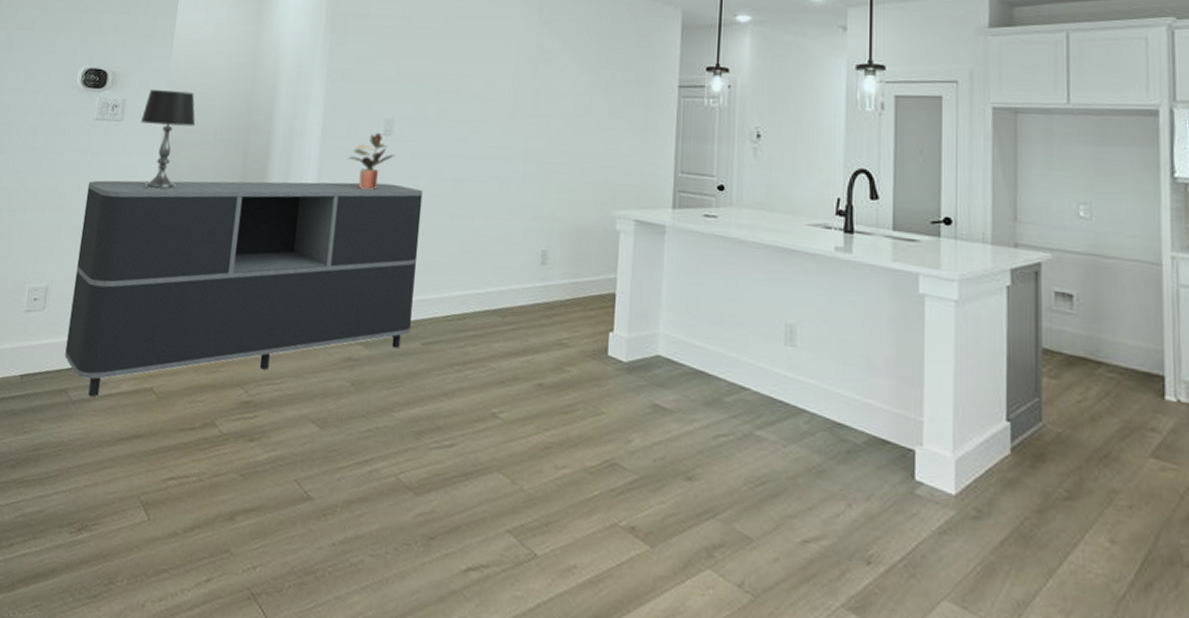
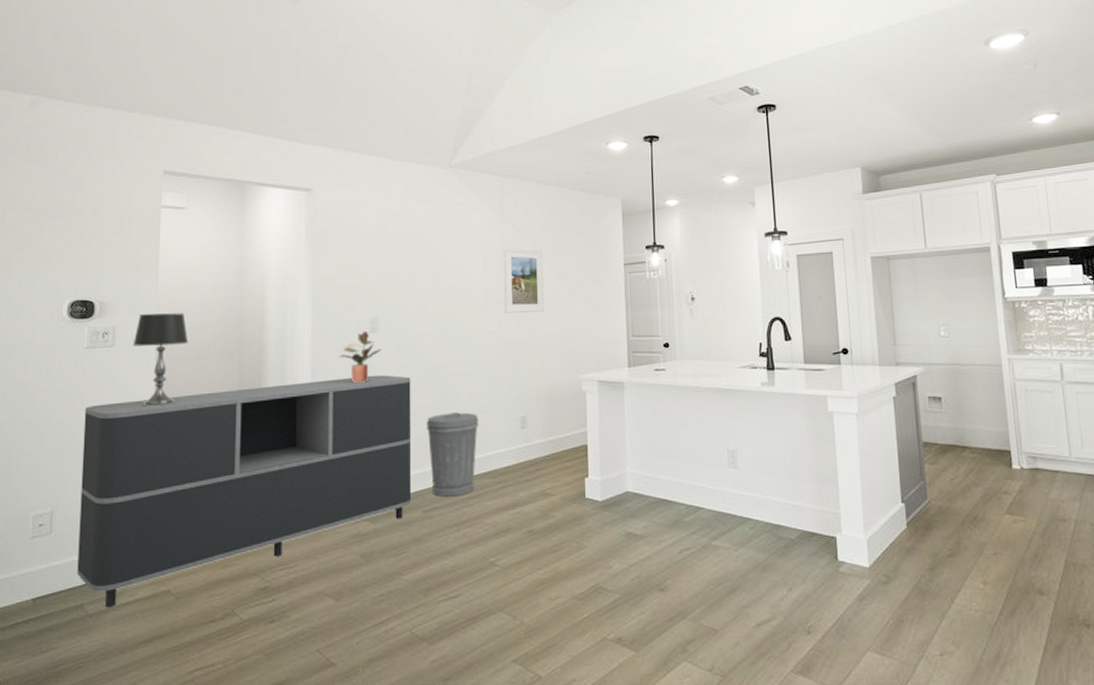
trash can: none [435,235,494,332] -> present [427,412,479,497]
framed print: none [534,54,585,134] -> present [503,247,544,313]

